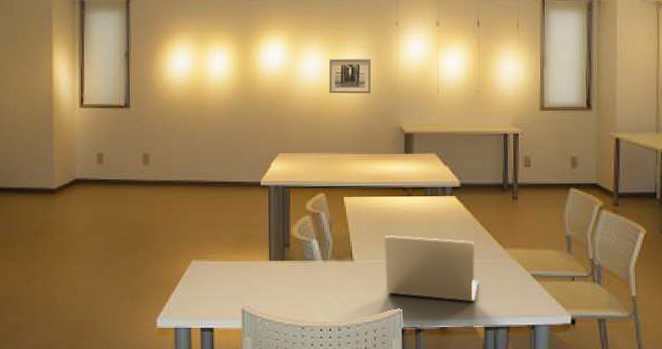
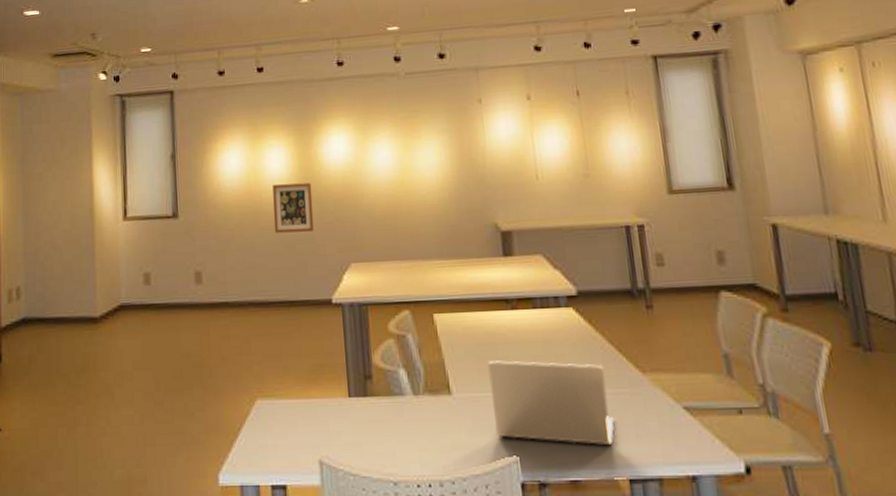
wall art: none [214,83,249,126] -> present [272,182,314,233]
wall art: present [328,58,372,94] -> none [402,144,455,188]

